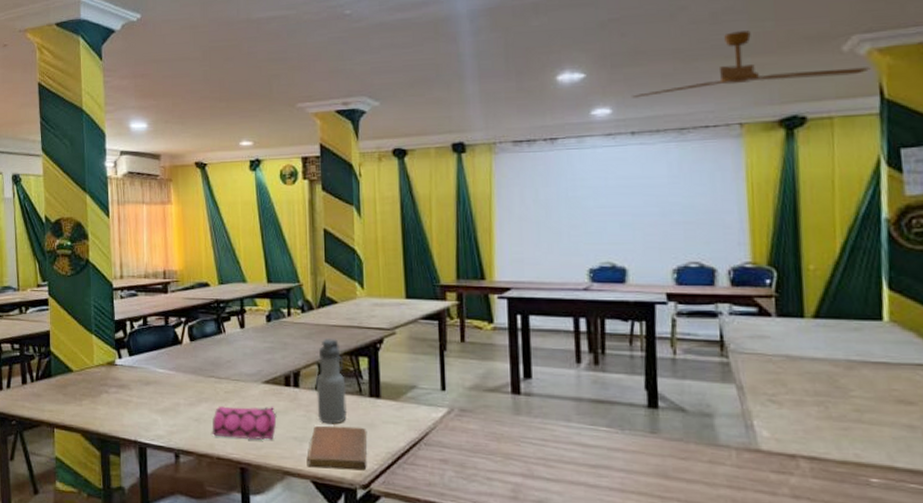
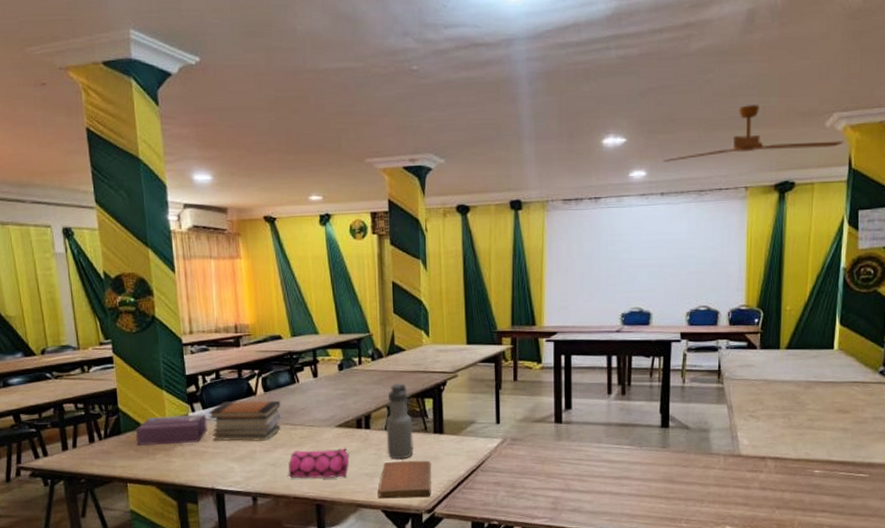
tissue box: none [64,361,134,392] -> present [135,414,209,446]
book stack: none [134,348,207,393] -> present [208,400,281,442]

